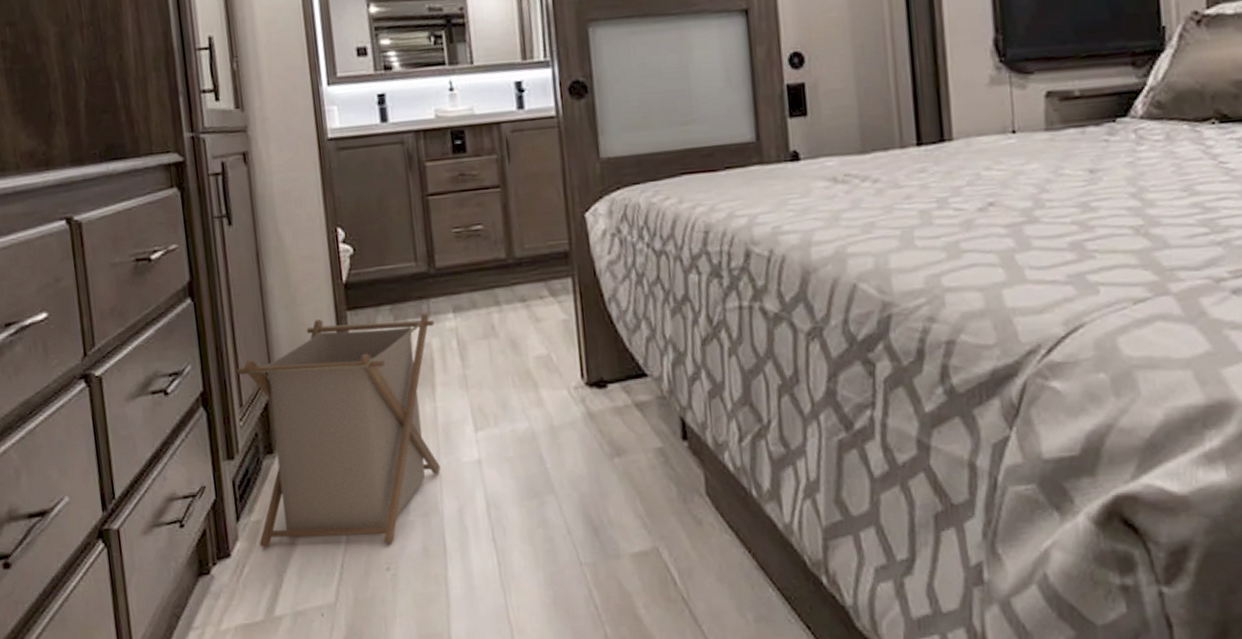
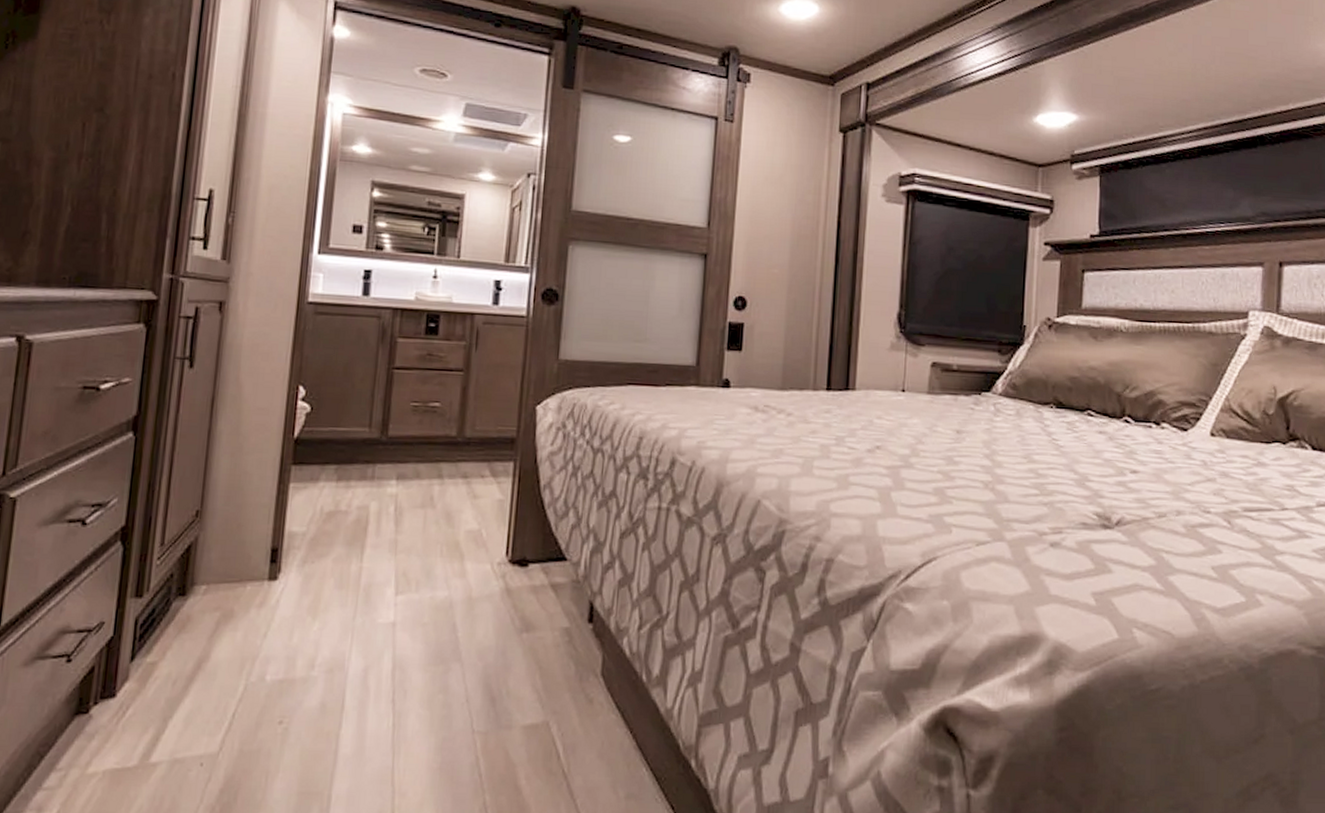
laundry basket: present [236,313,441,547] -> none [150,470,376,698]

